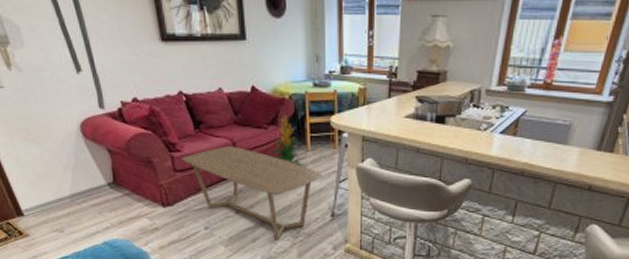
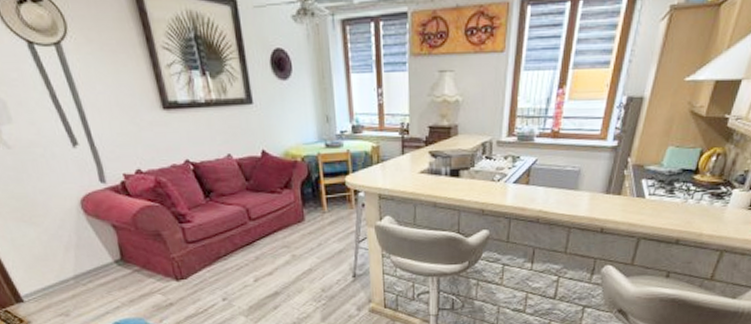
coffee table: present [182,146,323,240] -> none [194,213,342,306]
indoor plant: present [269,116,306,167] -> none [285,179,324,229]

